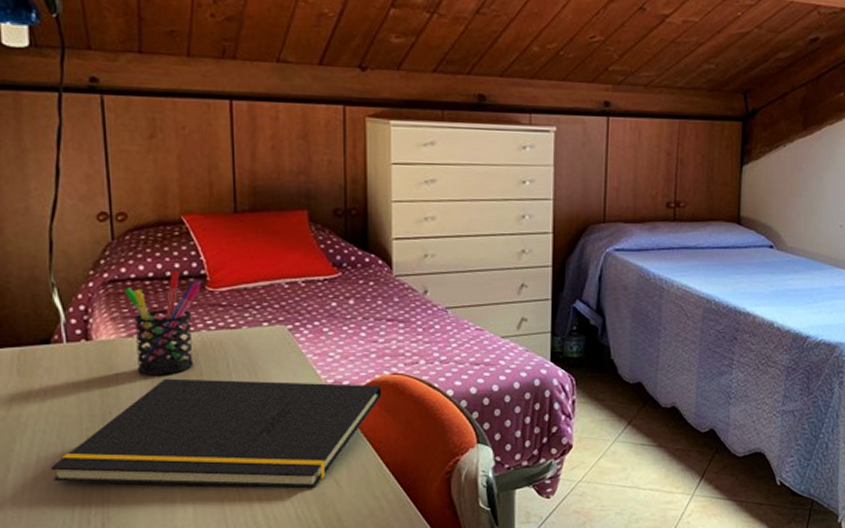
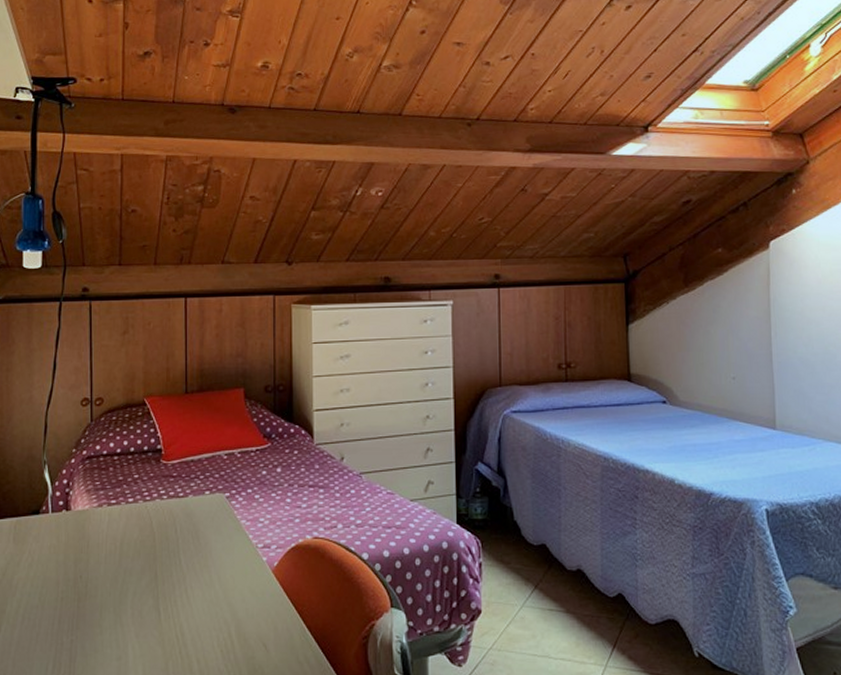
notepad: present [50,378,382,488] -> none [31,544,305,651]
pen holder: present [124,270,202,375] -> none [98,446,158,541]

